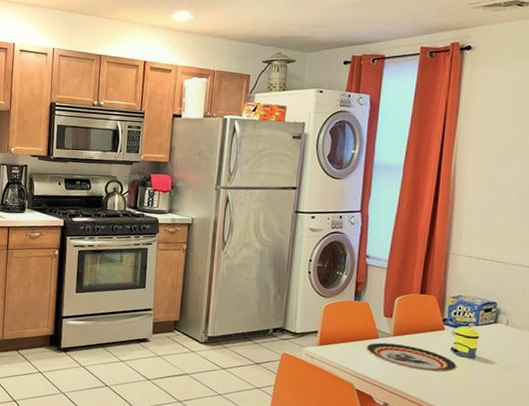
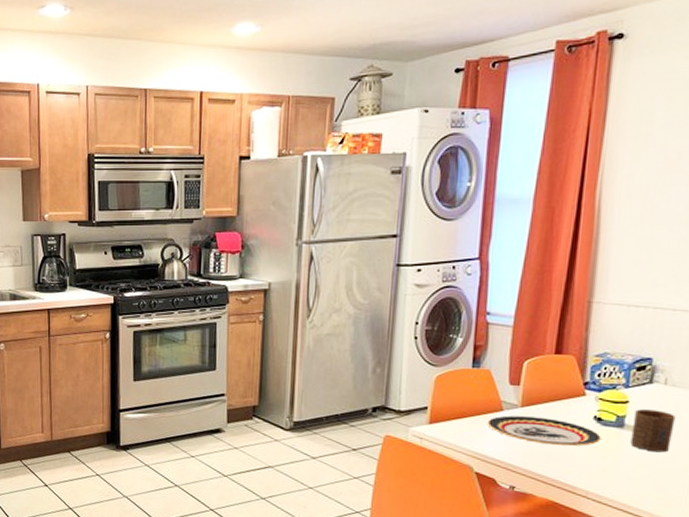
cup: none [480,344,516,382] -> present [630,409,676,453]

